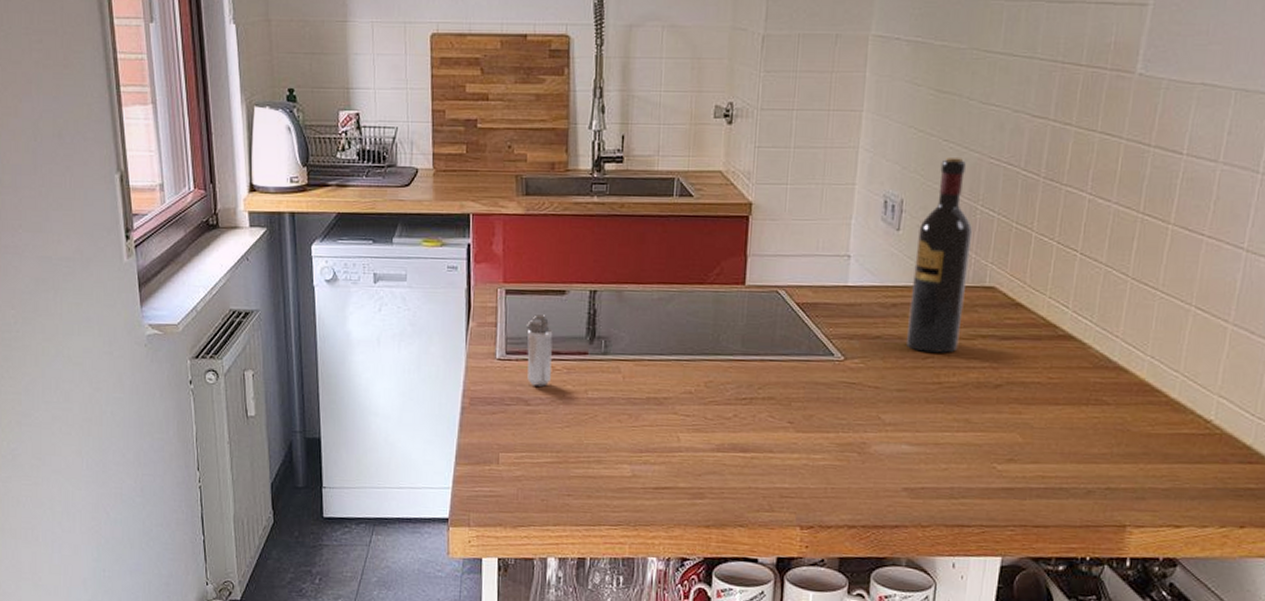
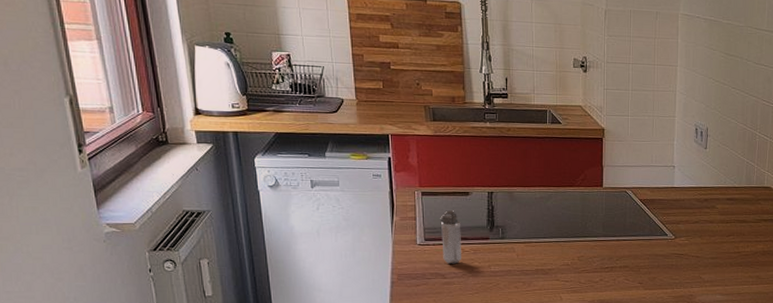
wine bottle: present [907,158,973,353] -> none [716,100,755,232]

